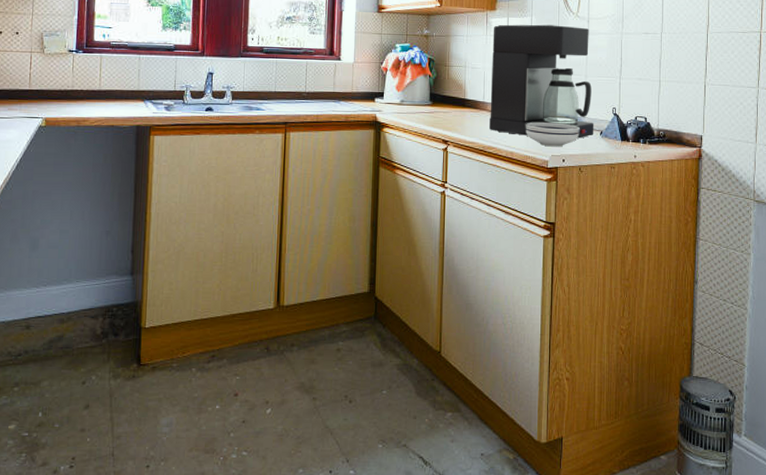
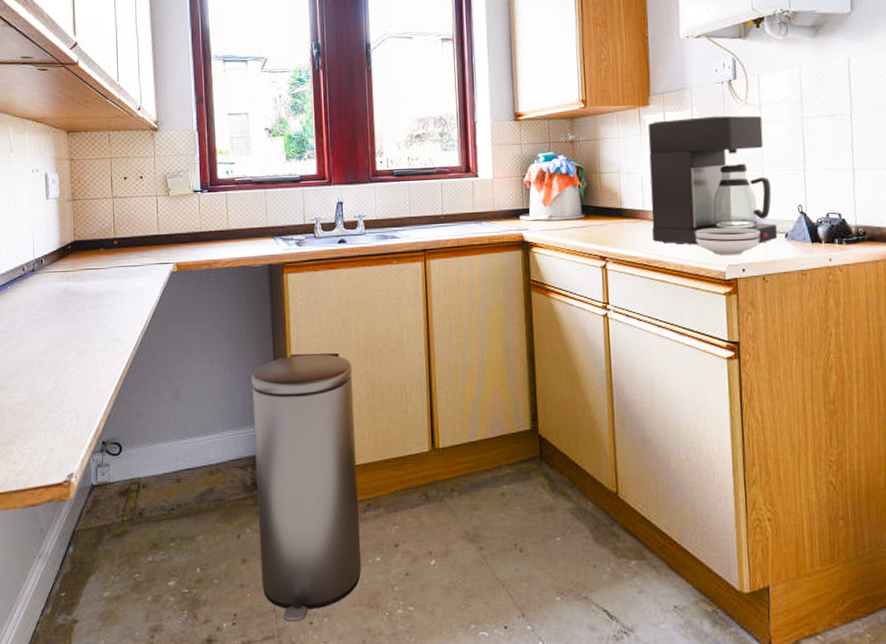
pedal bin: none [102,211,209,465] -> present [251,352,362,621]

